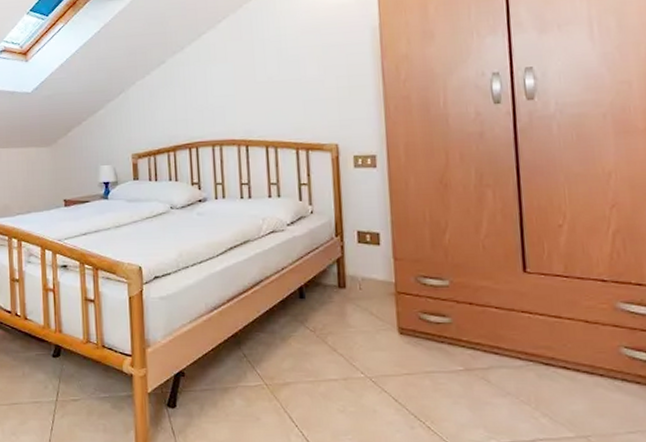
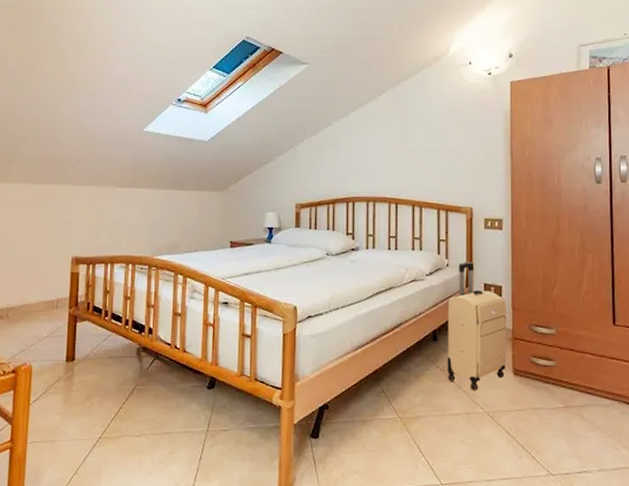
suitcase: none [315,207,390,353] -> present [447,261,507,391]

